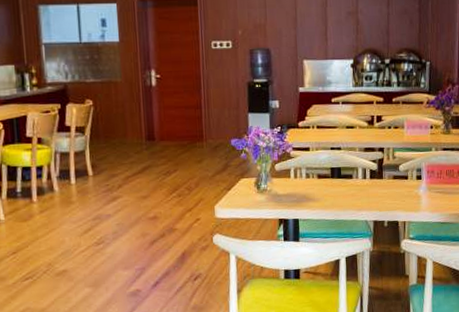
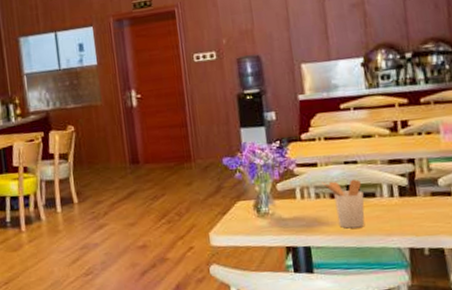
utensil holder: none [312,162,344,204] -> present [322,179,365,229]

